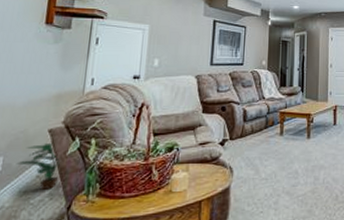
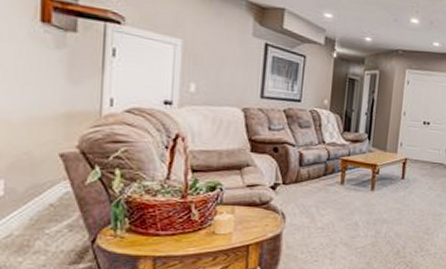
potted plant: present [16,144,60,189] -> none [22,169,79,220]

